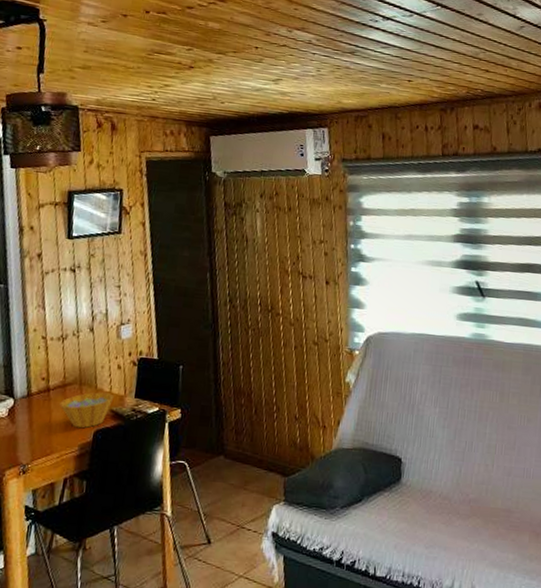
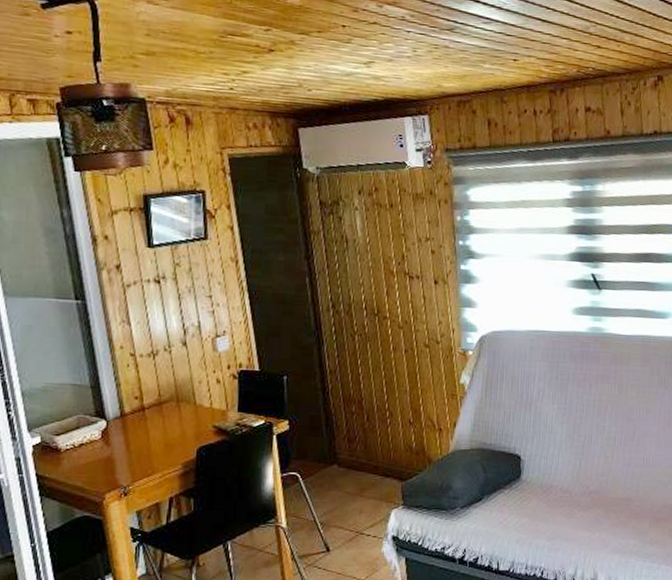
bowl: present [59,392,115,429] -> none [157,408,216,446]

